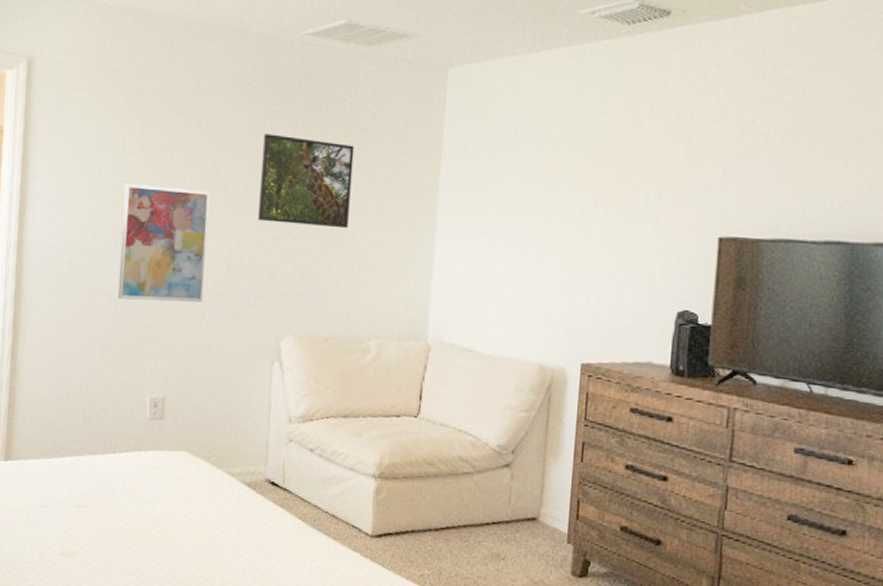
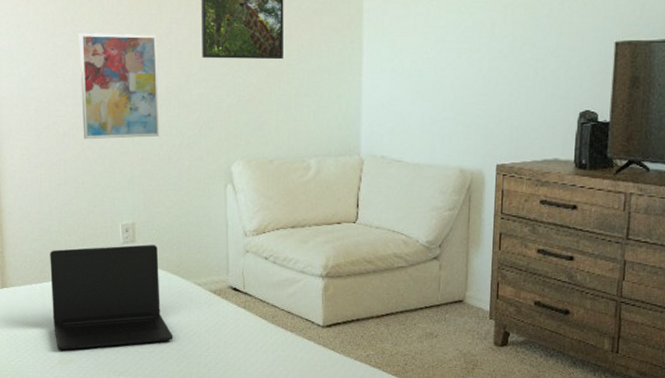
laptop: none [59,421,197,540] -> present [50,244,173,350]

